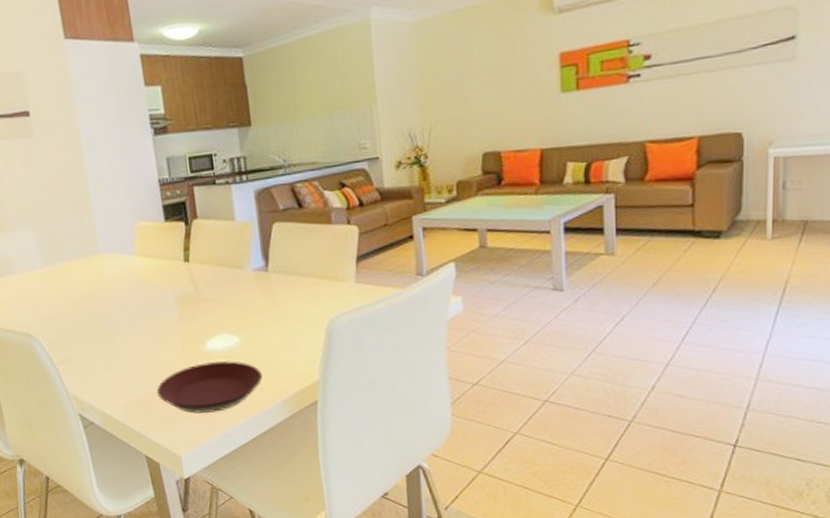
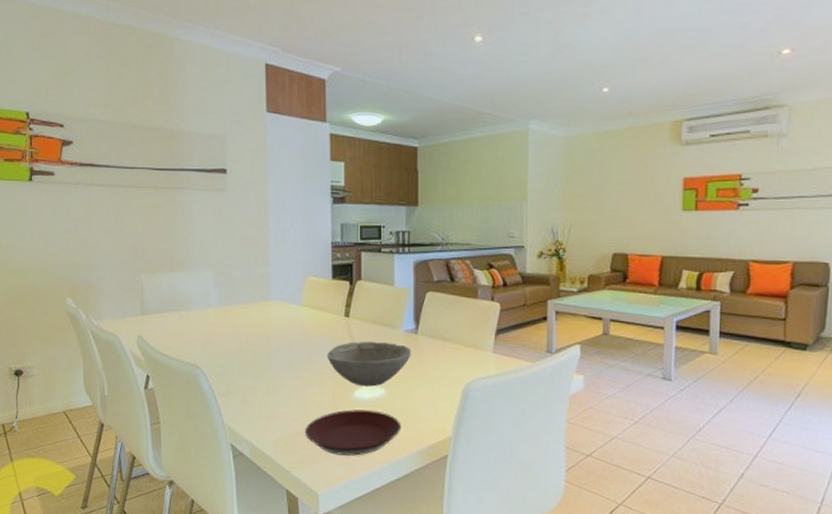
bowl: none [170,284,264,337] -> present [327,341,411,387]

